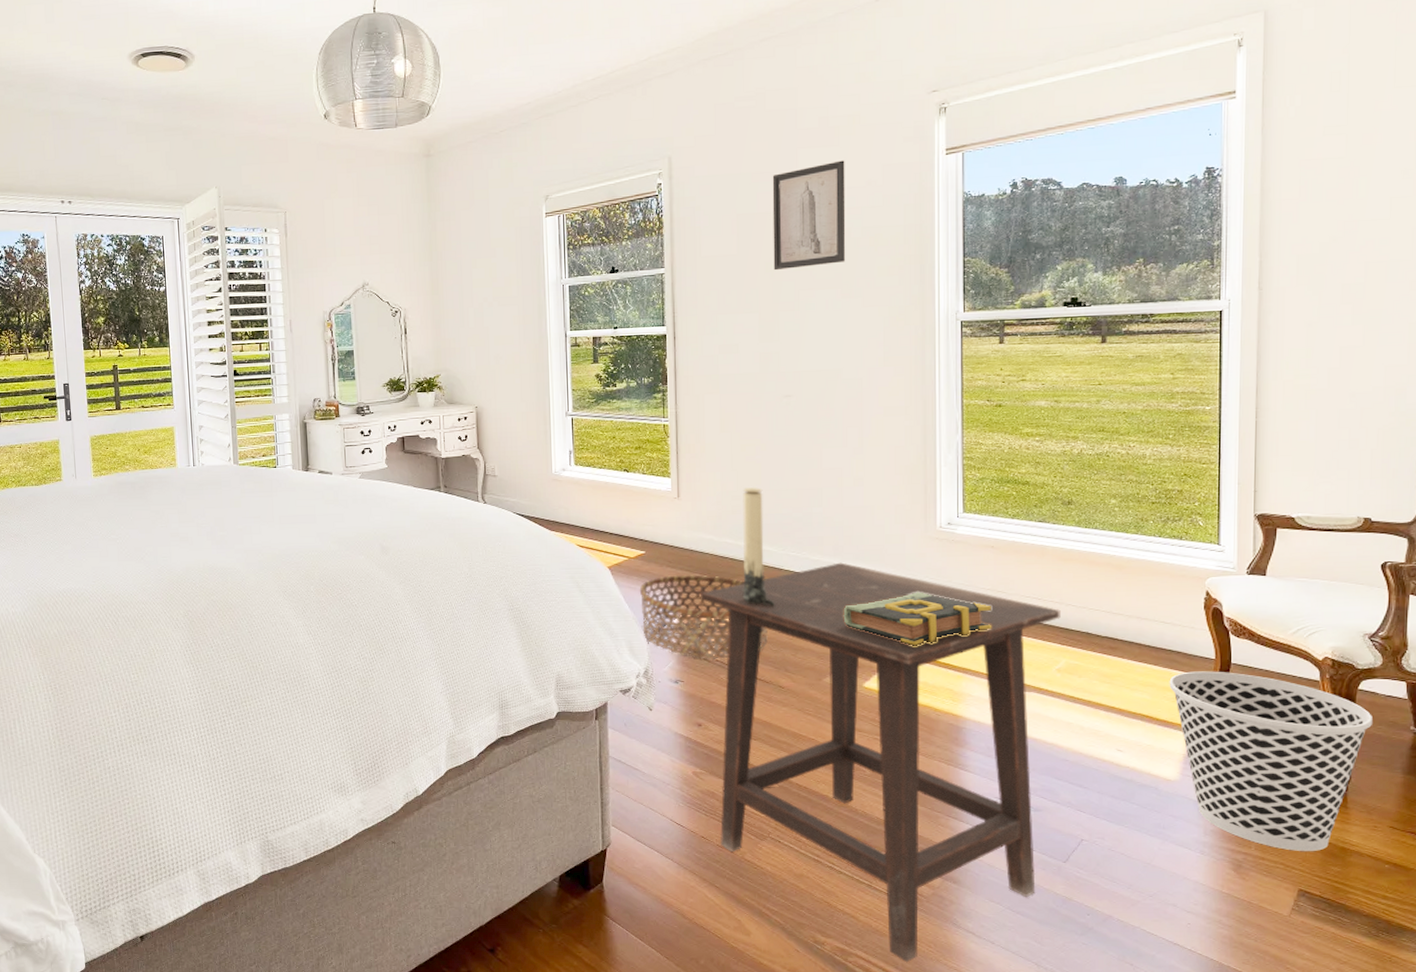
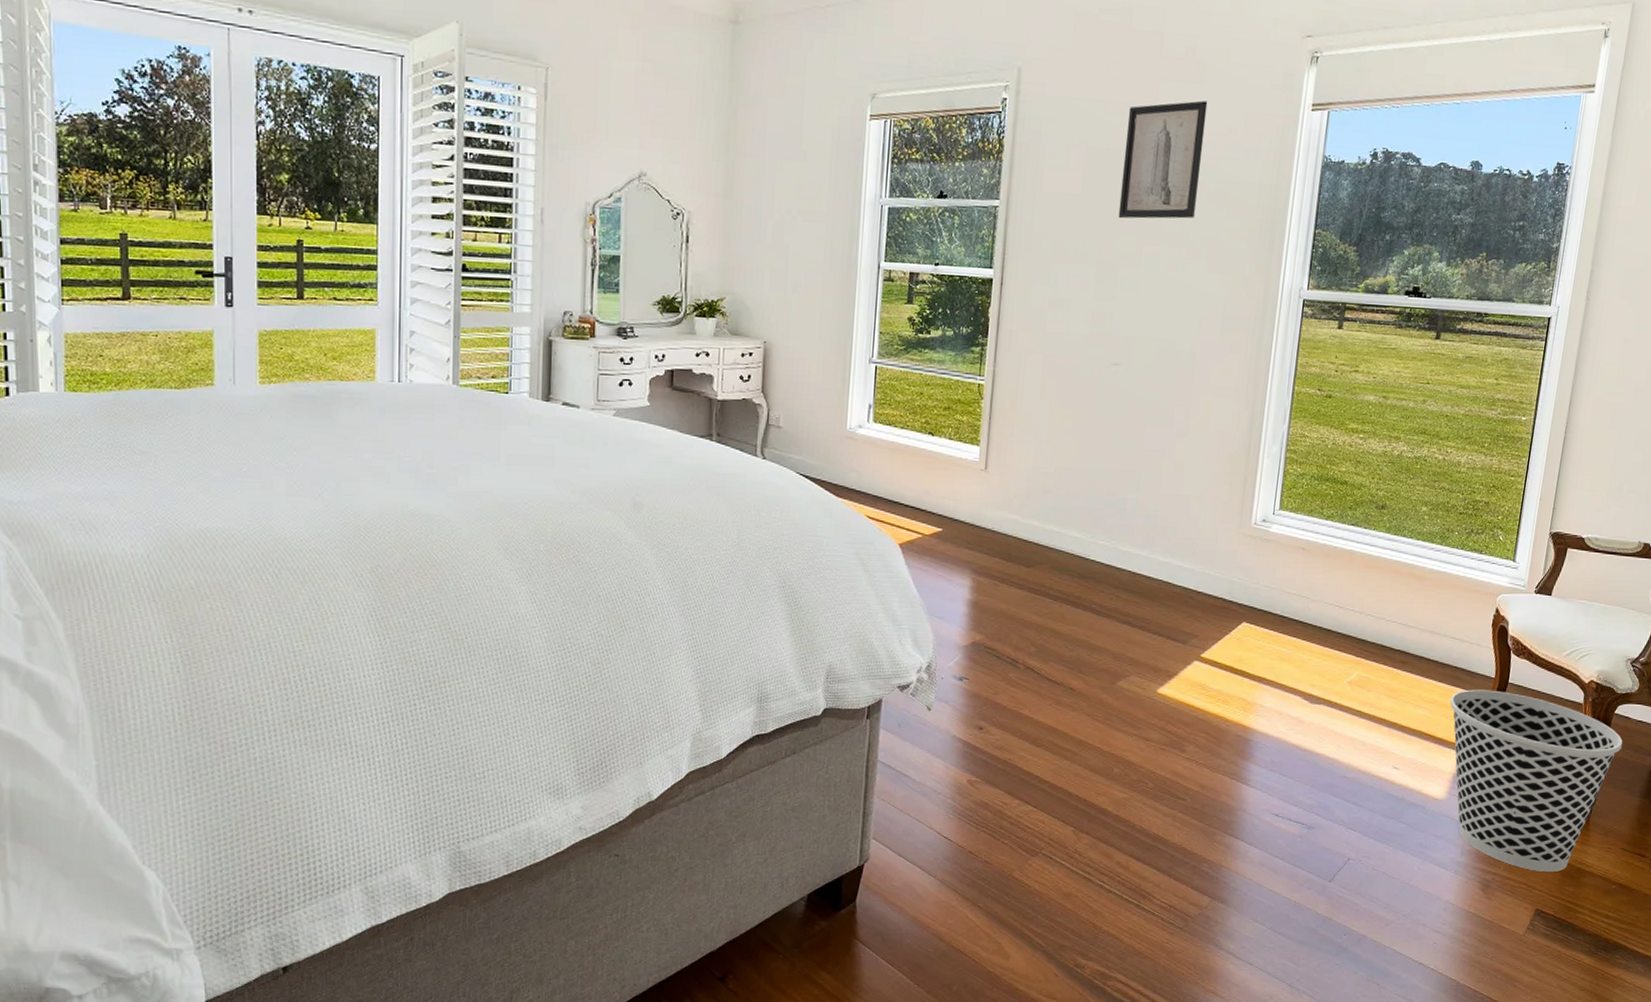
basket: present [639,575,768,659] -> none [931,558,1065,656]
side table: present [701,562,1061,963] -> none [989,555,1360,986]
candle: present [742,487,775,607] -> none [1043,464,1078,601]
book: present [843,592,992,647] -> none [1145,592,1294,652]

